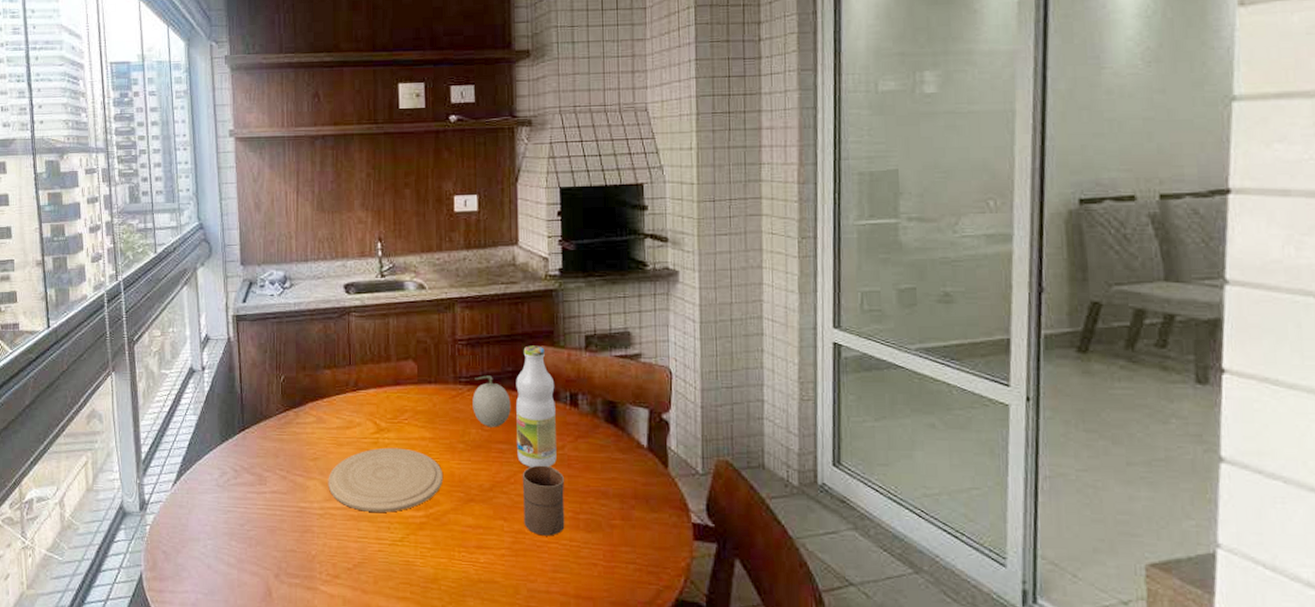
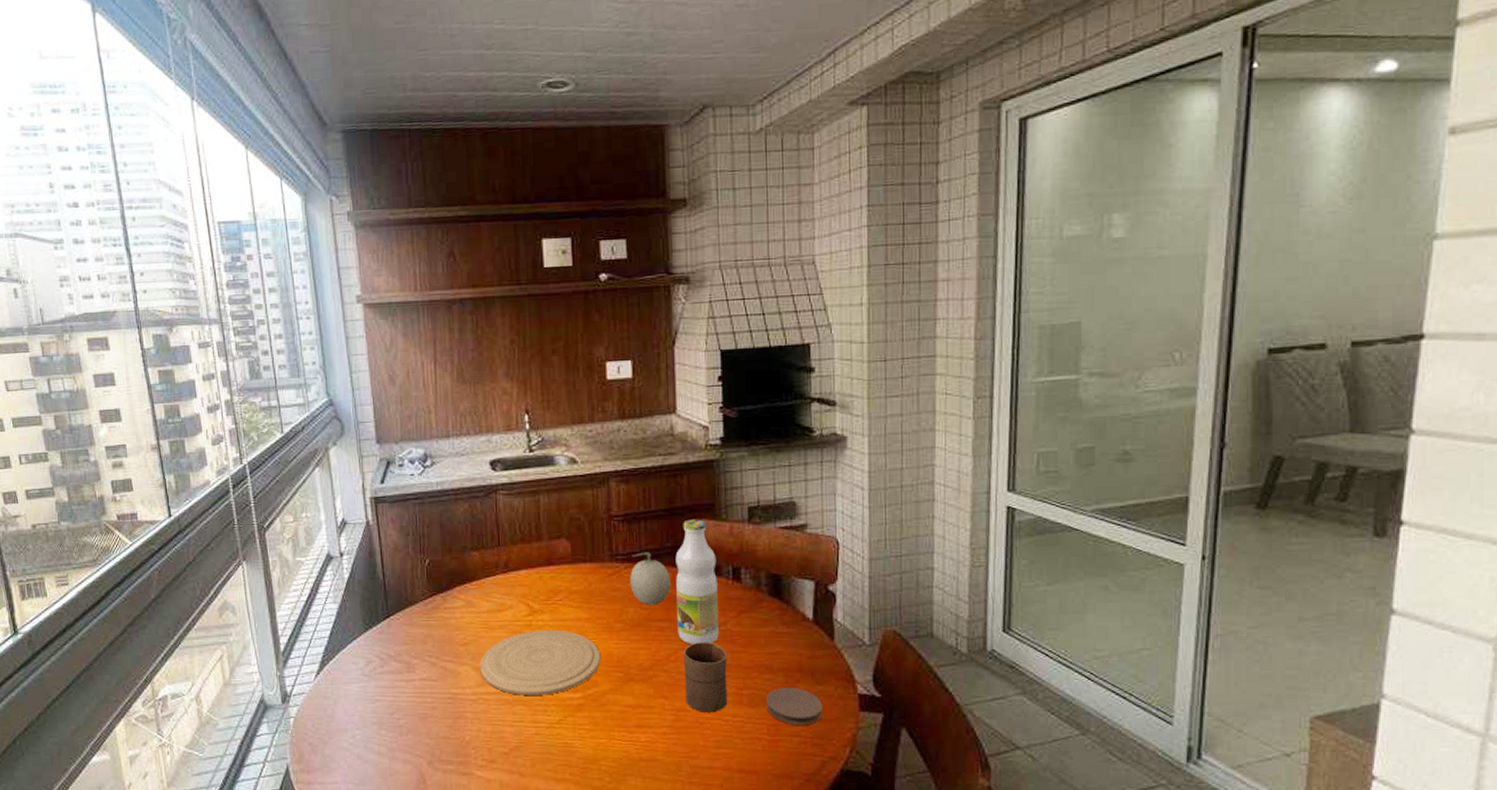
coaster: none [602,513,657,552] -> present [766,687,822,725]

